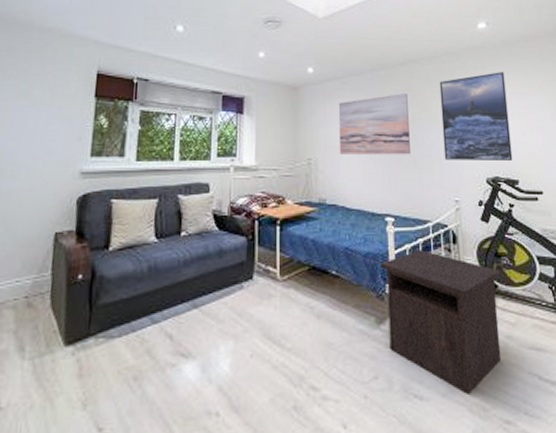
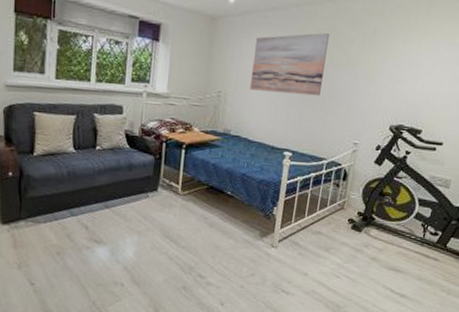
nightstand: present [380,250,502,394] -> none [268,182,382,295]
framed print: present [439,72,513,161] -> none [353,17,440,111]

